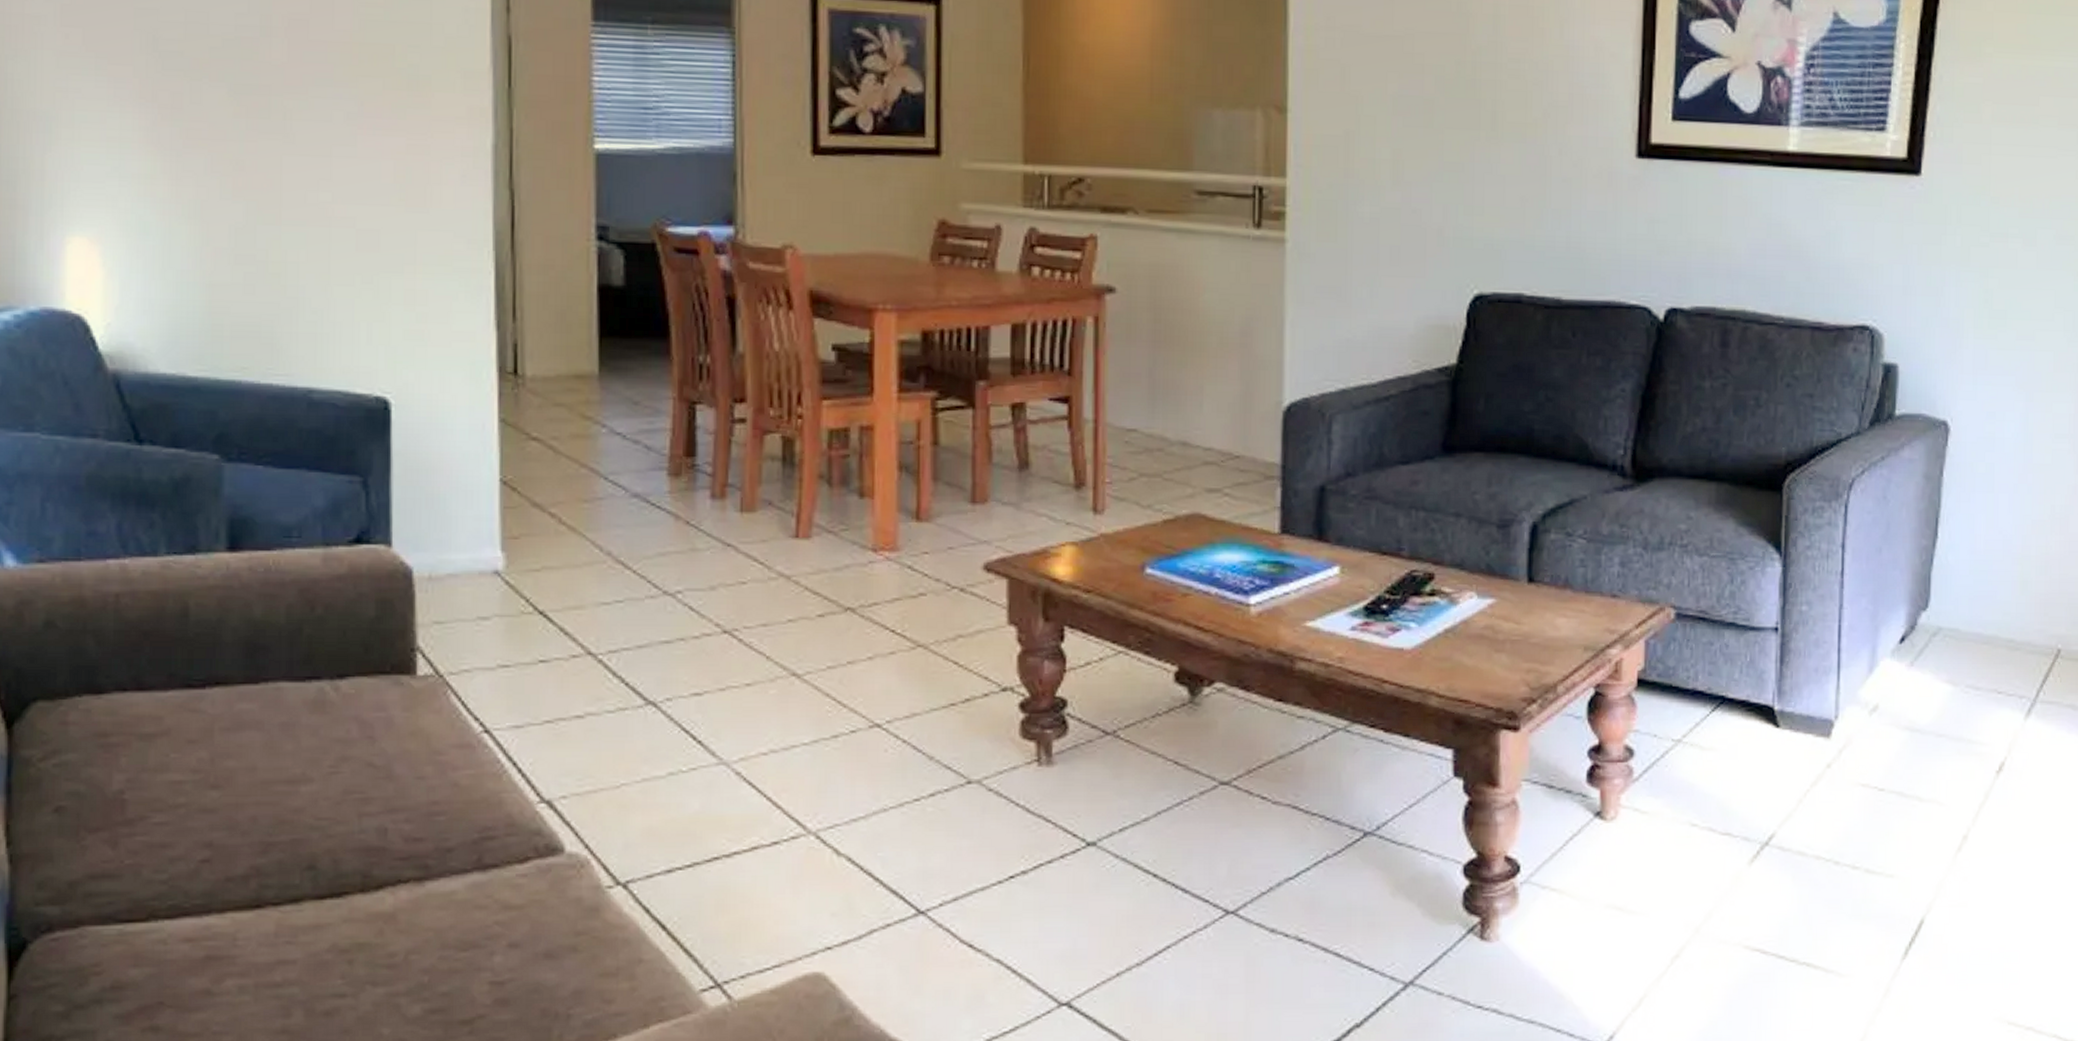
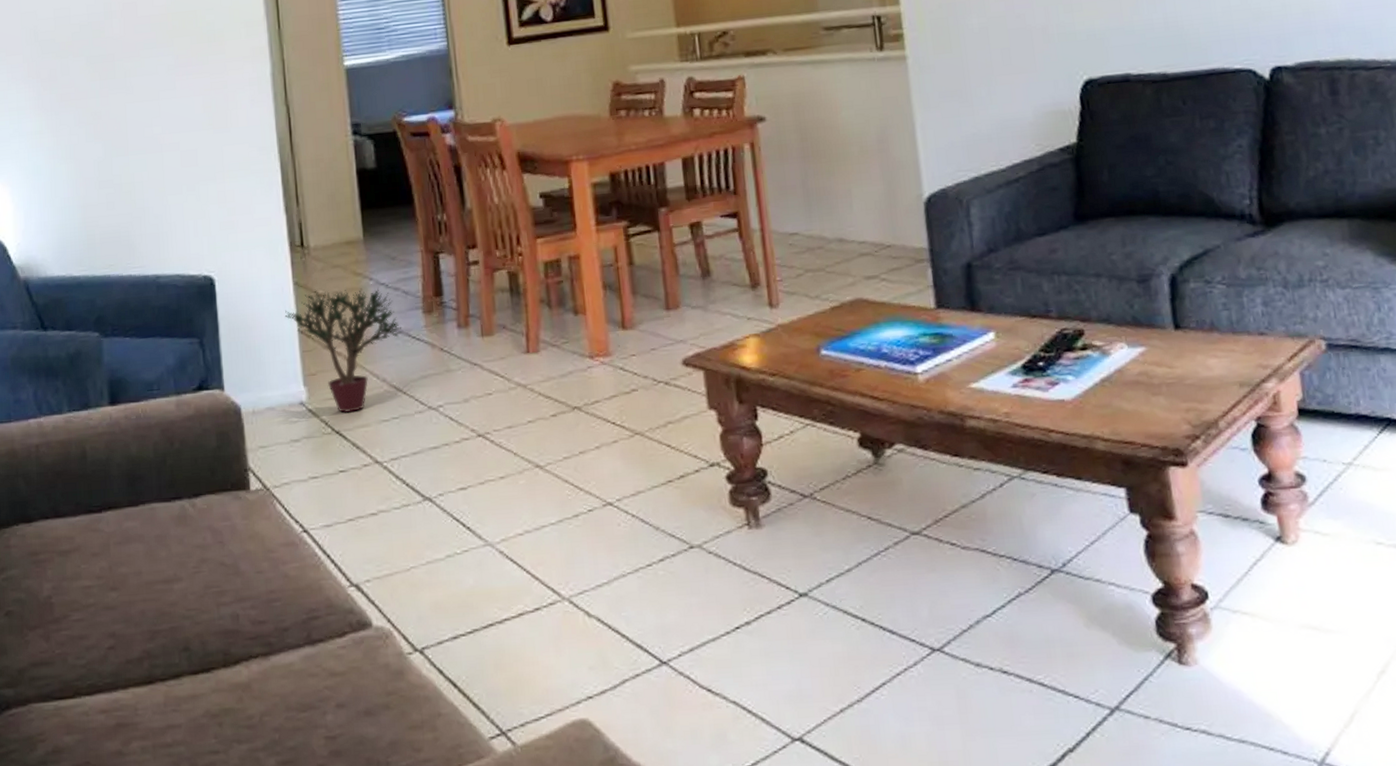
potted plant: none [483,430,639,590] -> present [284,288,403,413]

